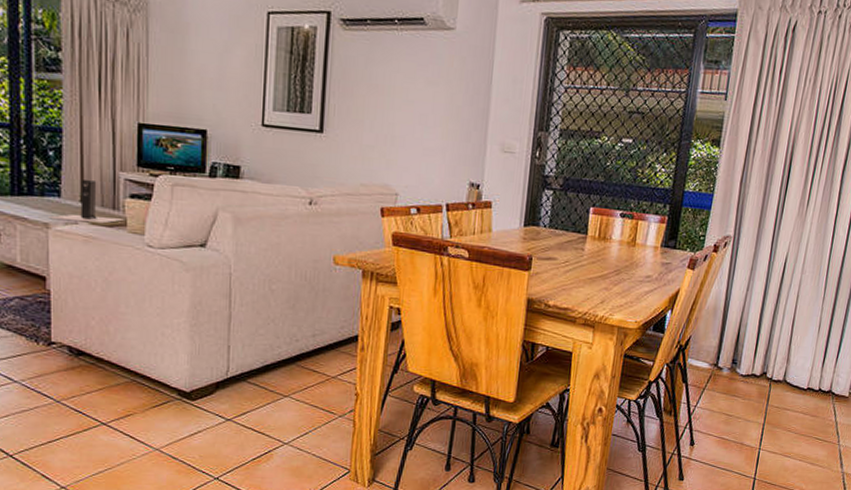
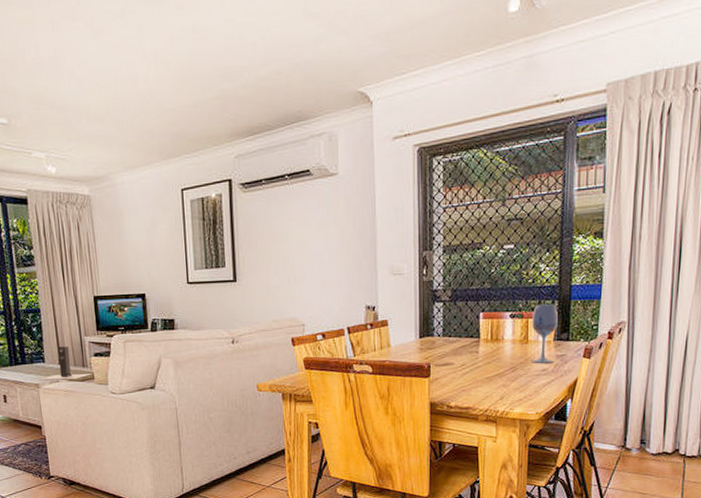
wineglass: none [636,207,668,271] -> present [531,304,558,364]

